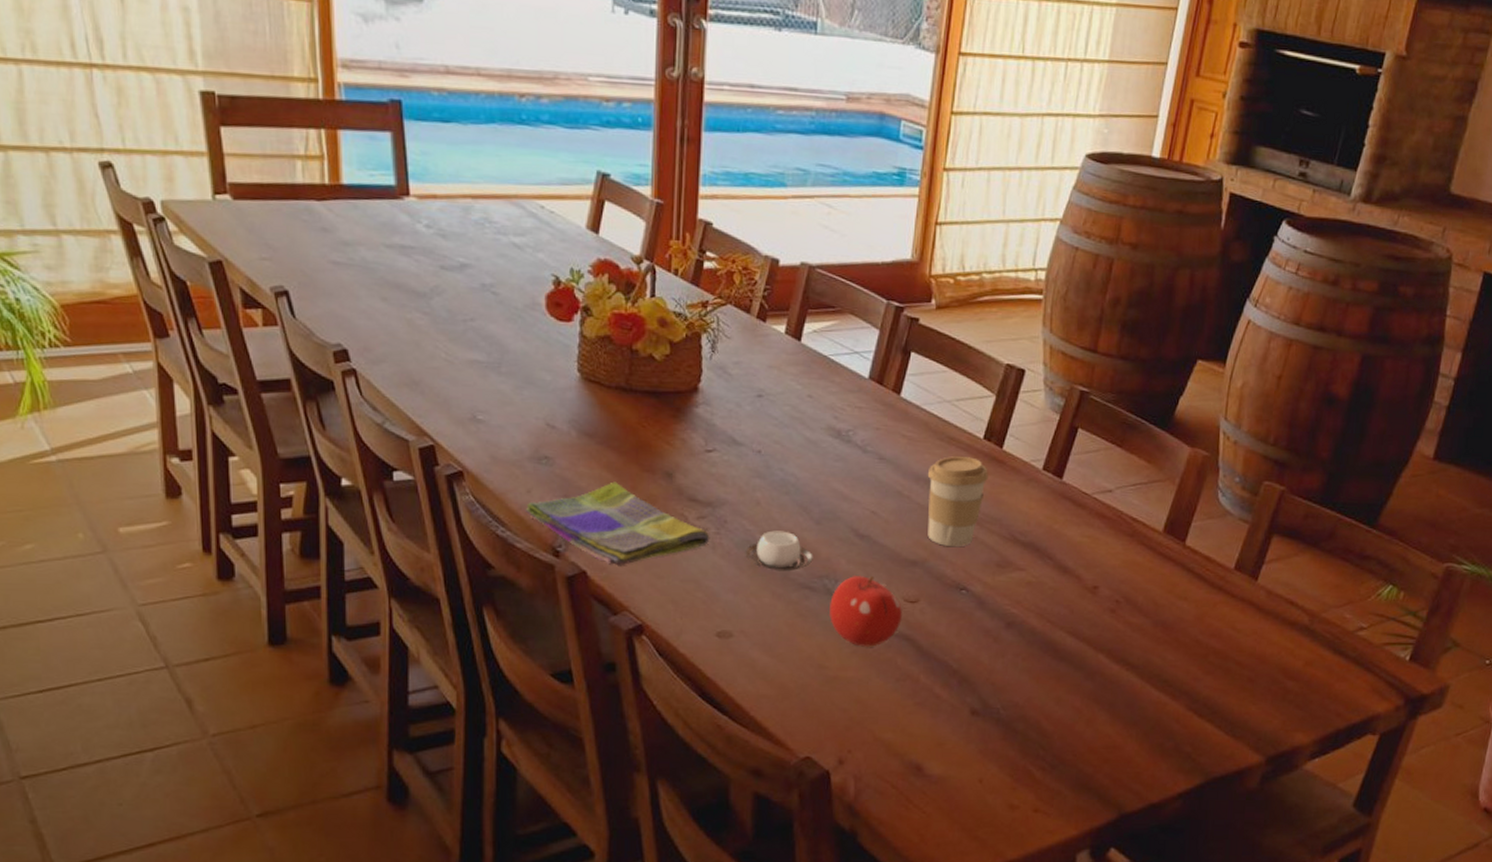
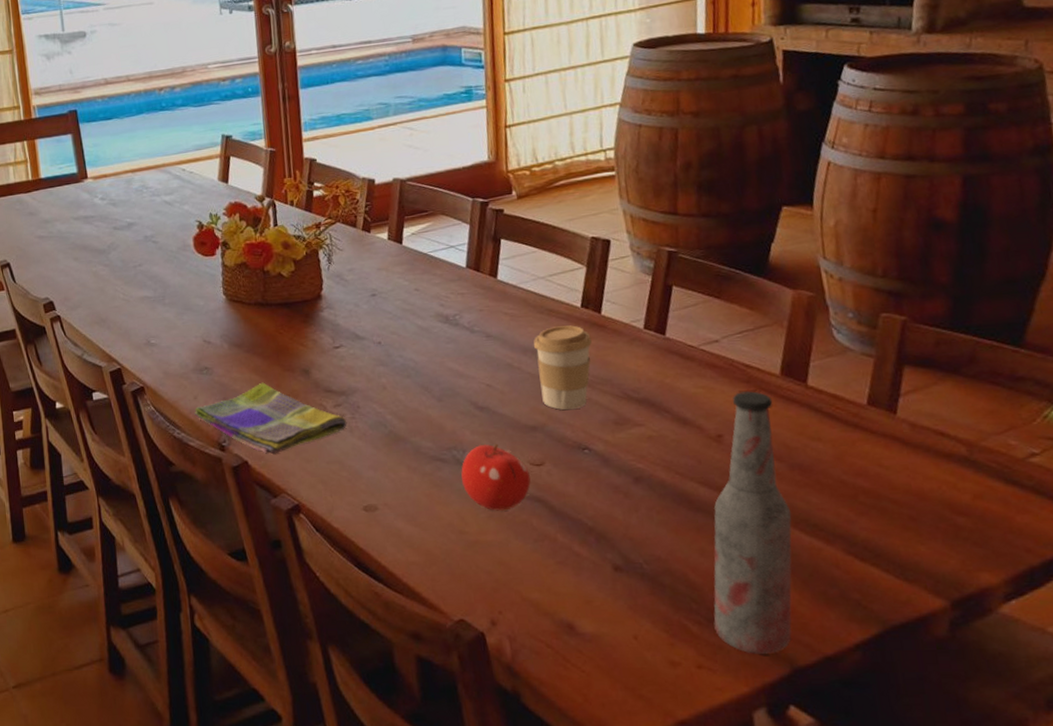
cup: present [745,530,813,572] -> none [379,410,440,447]
bottle: none [1056,545,1151,800] -> present [713,391,792,654]

